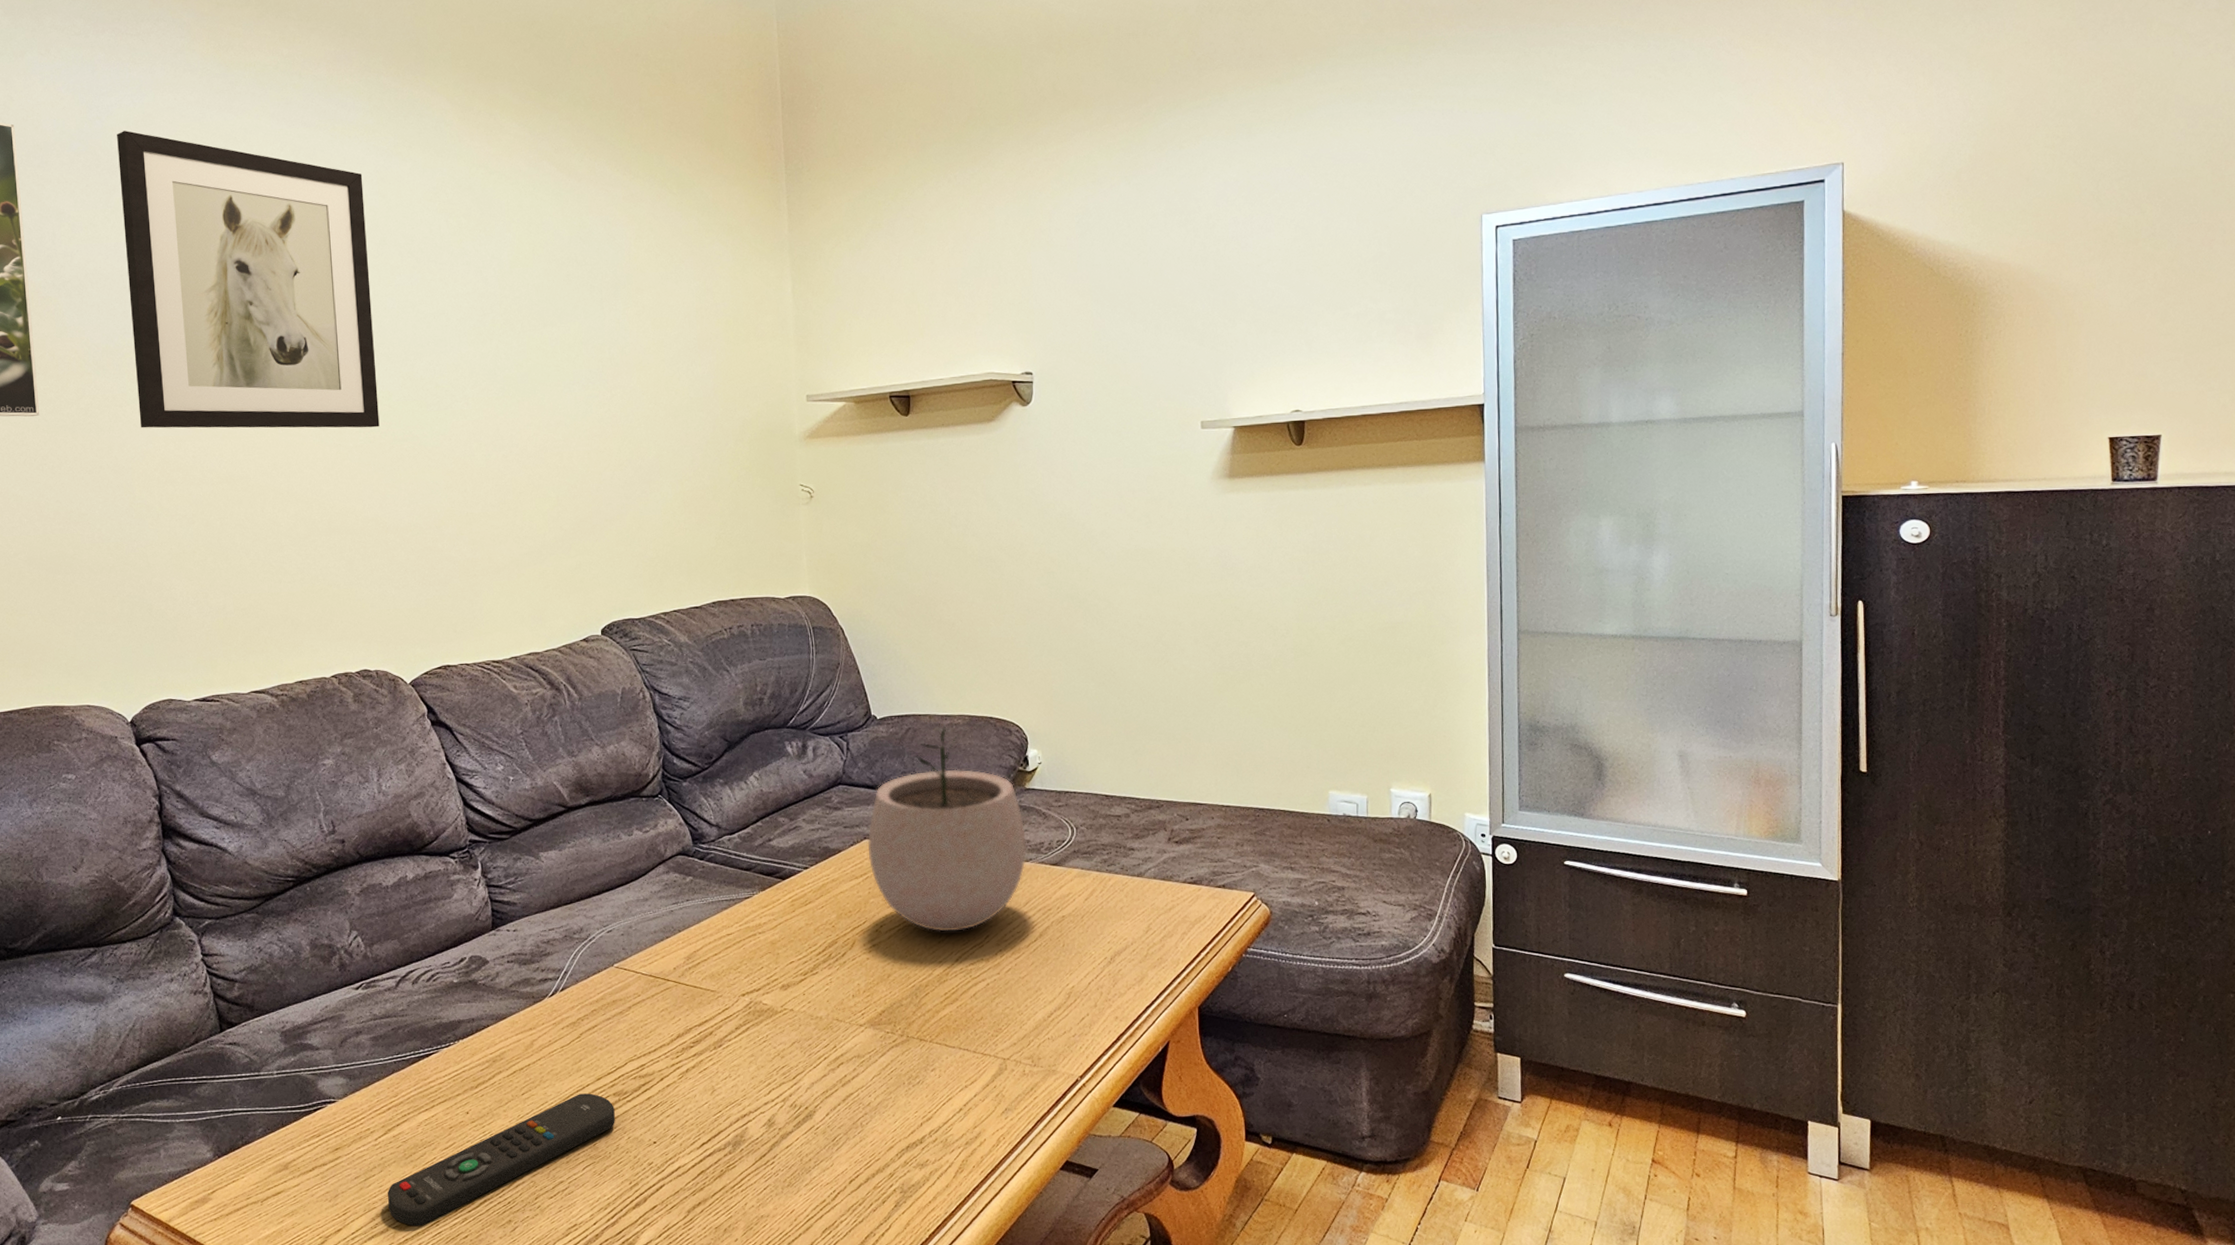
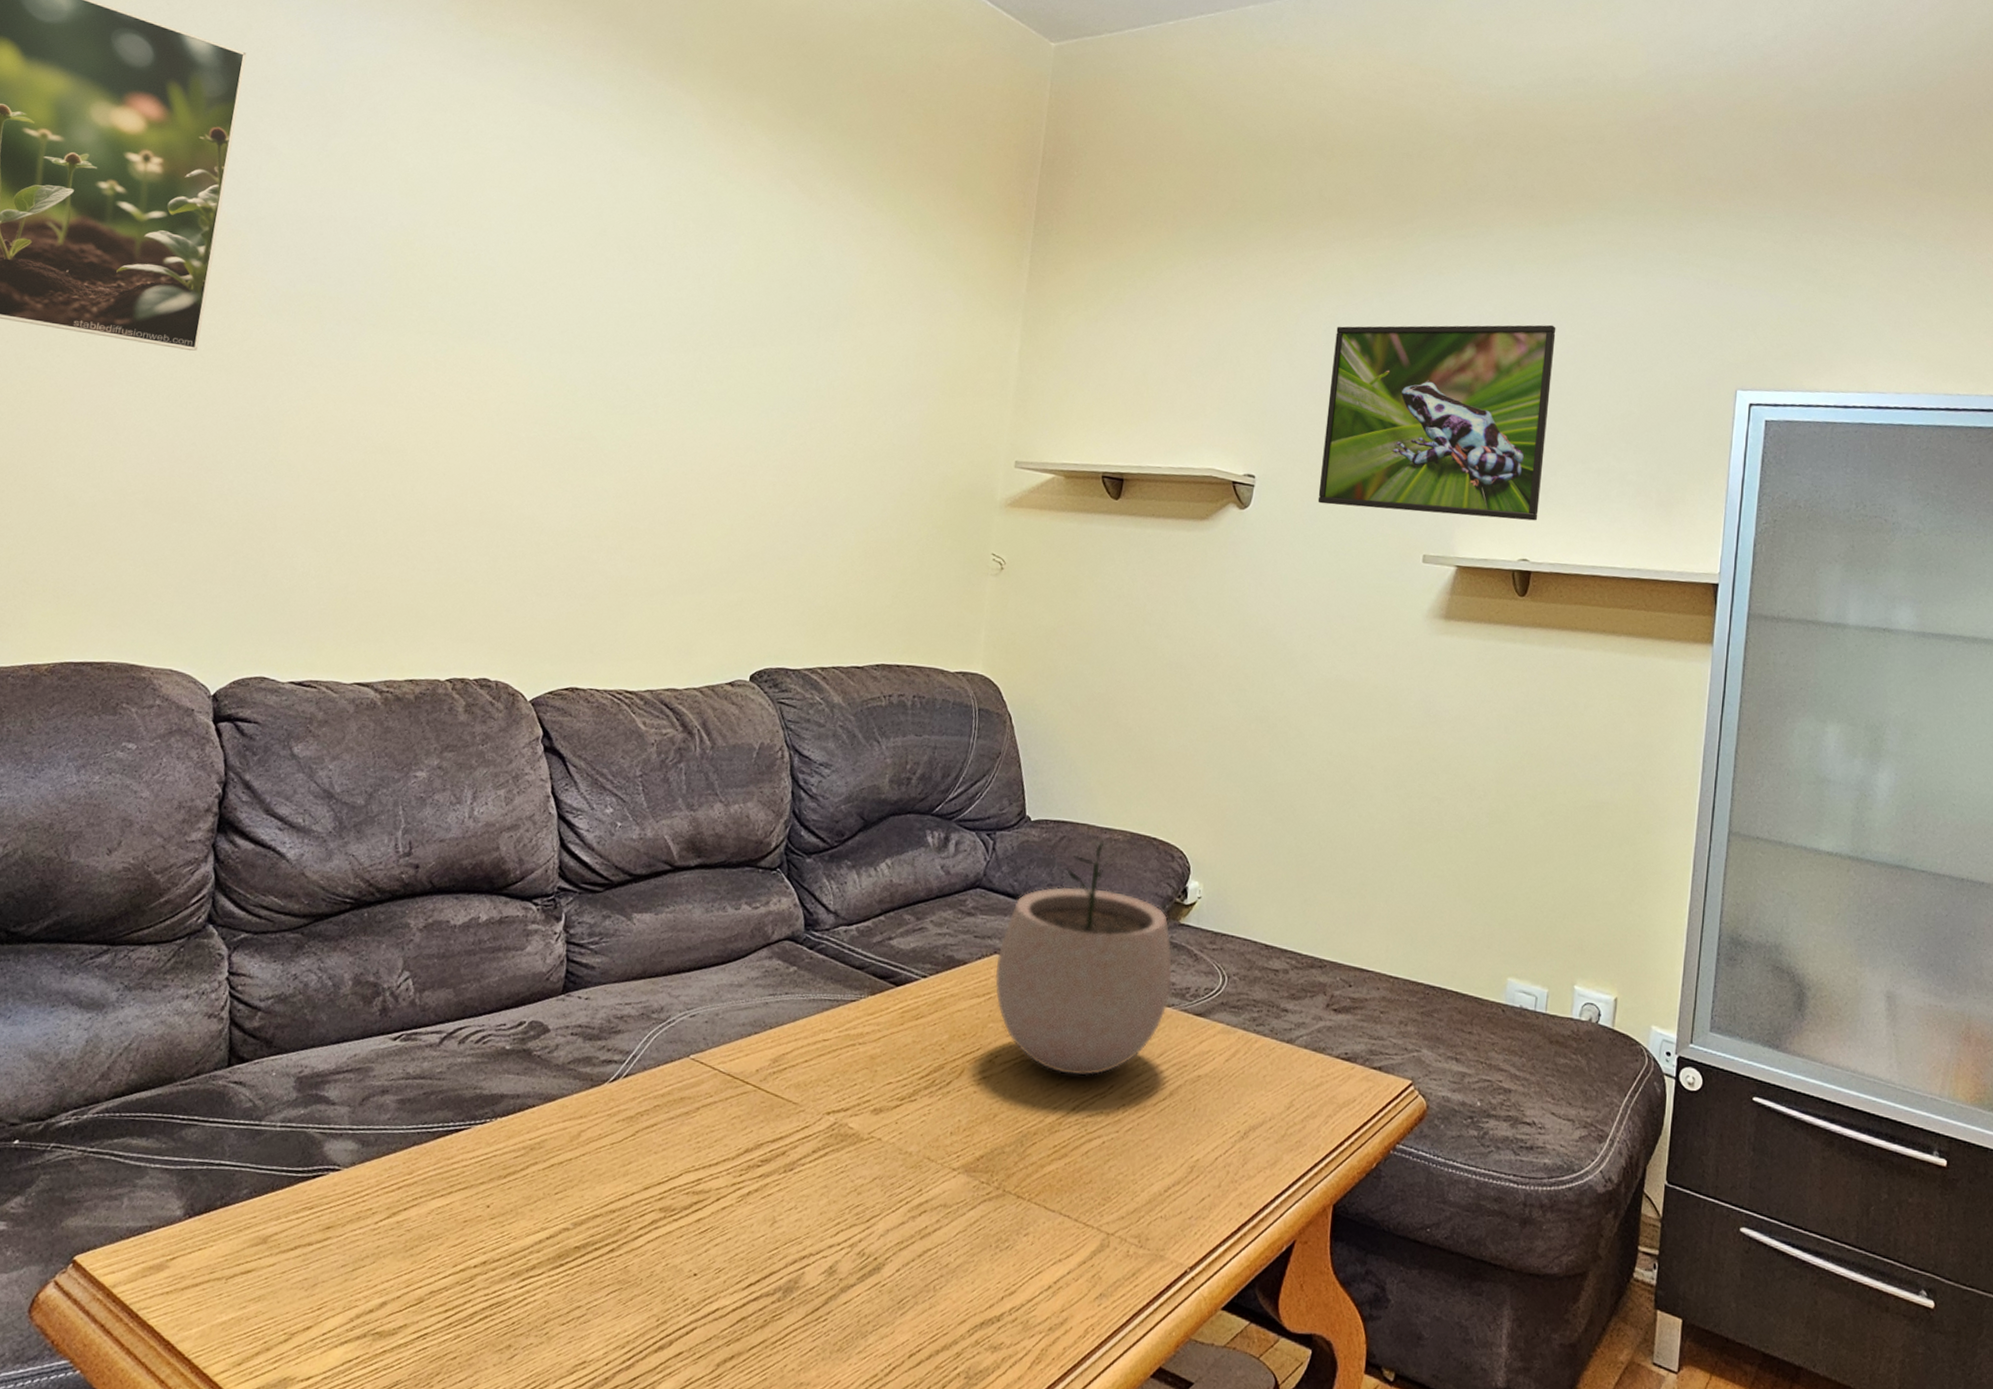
wall art: present [117,130,380,428] -> none [303,77,597,422]
remote control: present [388,1093,615,1227] -> none [372,1203,658,1337]
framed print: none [1089,180,1305,389] -> present [1317,324,1556,521]

